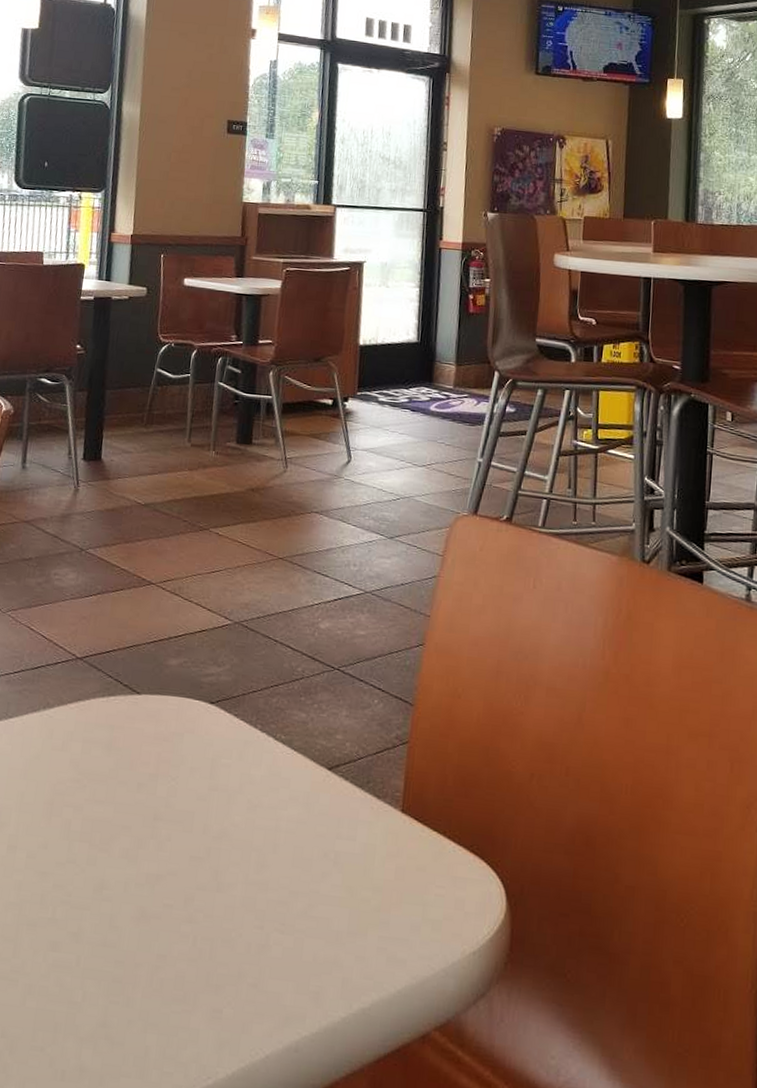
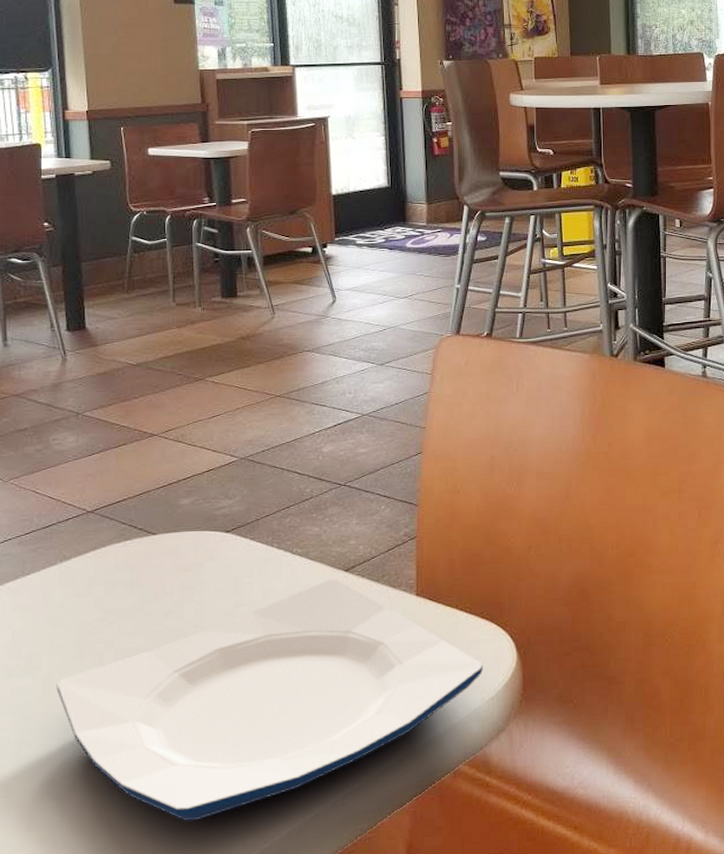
plate: none [20,776,467,1036] -> present [56,579,483,822]

